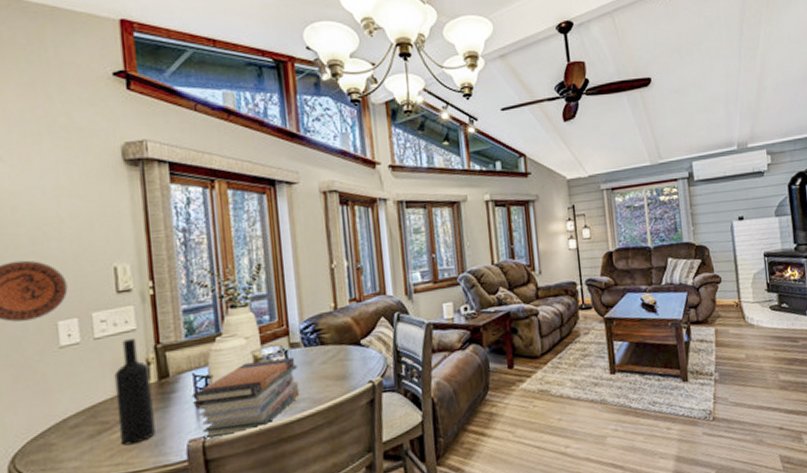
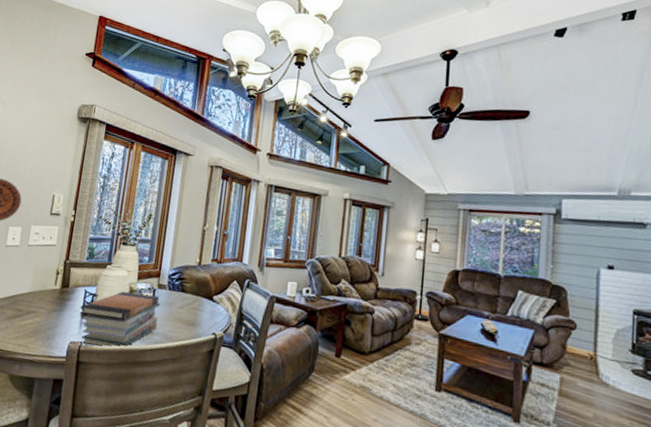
wine bottle: present [114,338,155,446] -> none [25,251,58,333]

